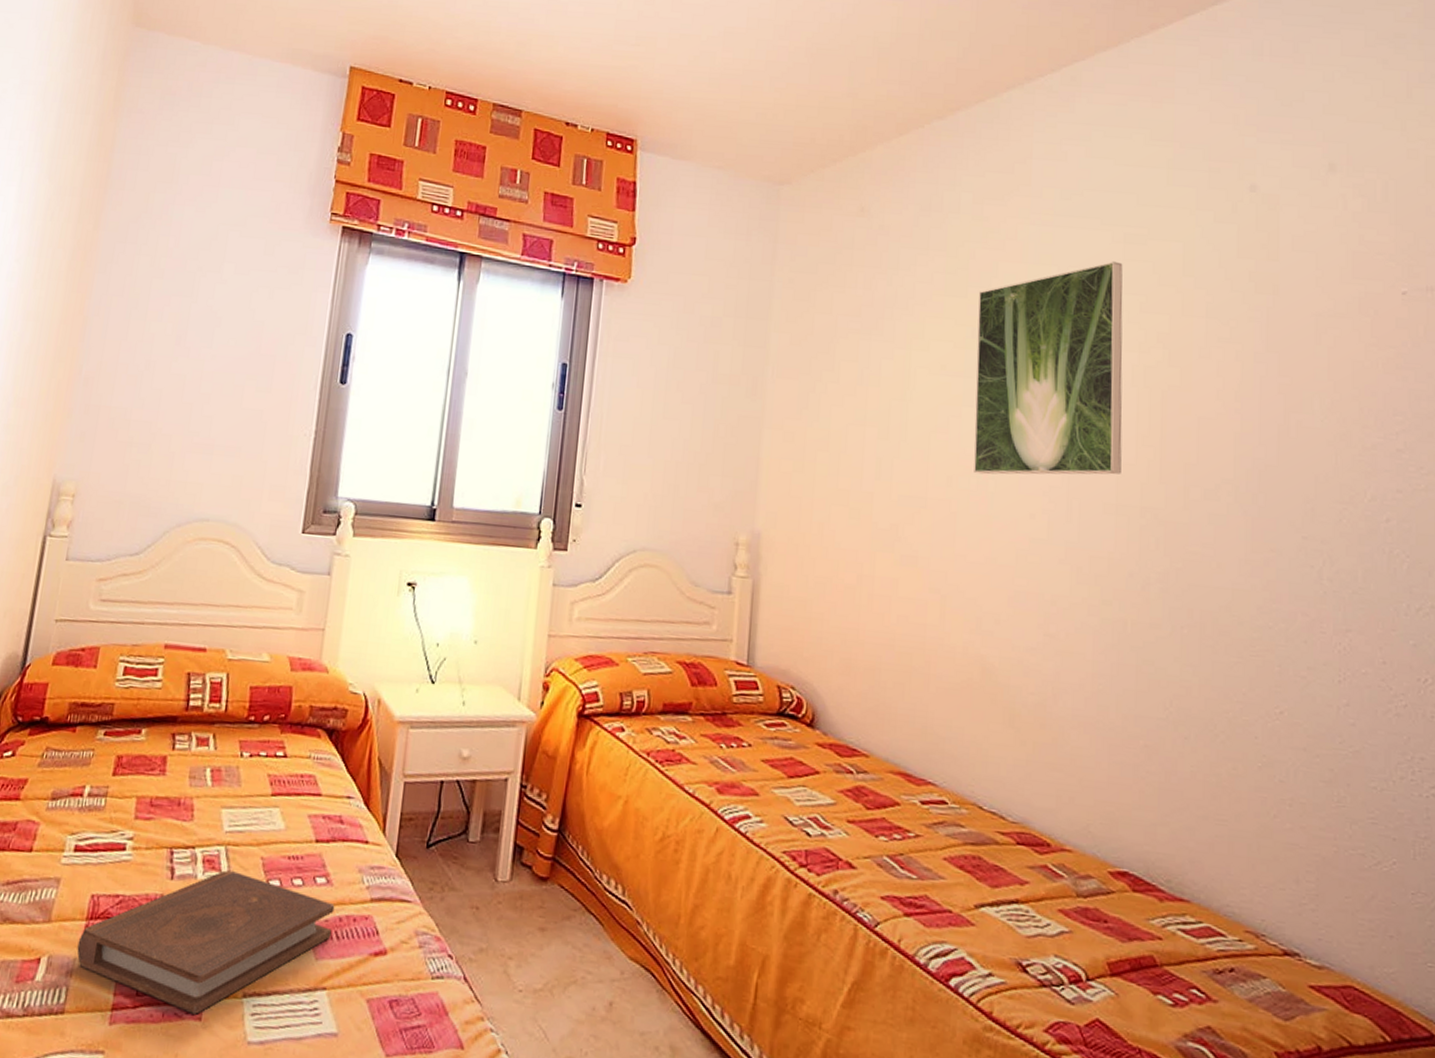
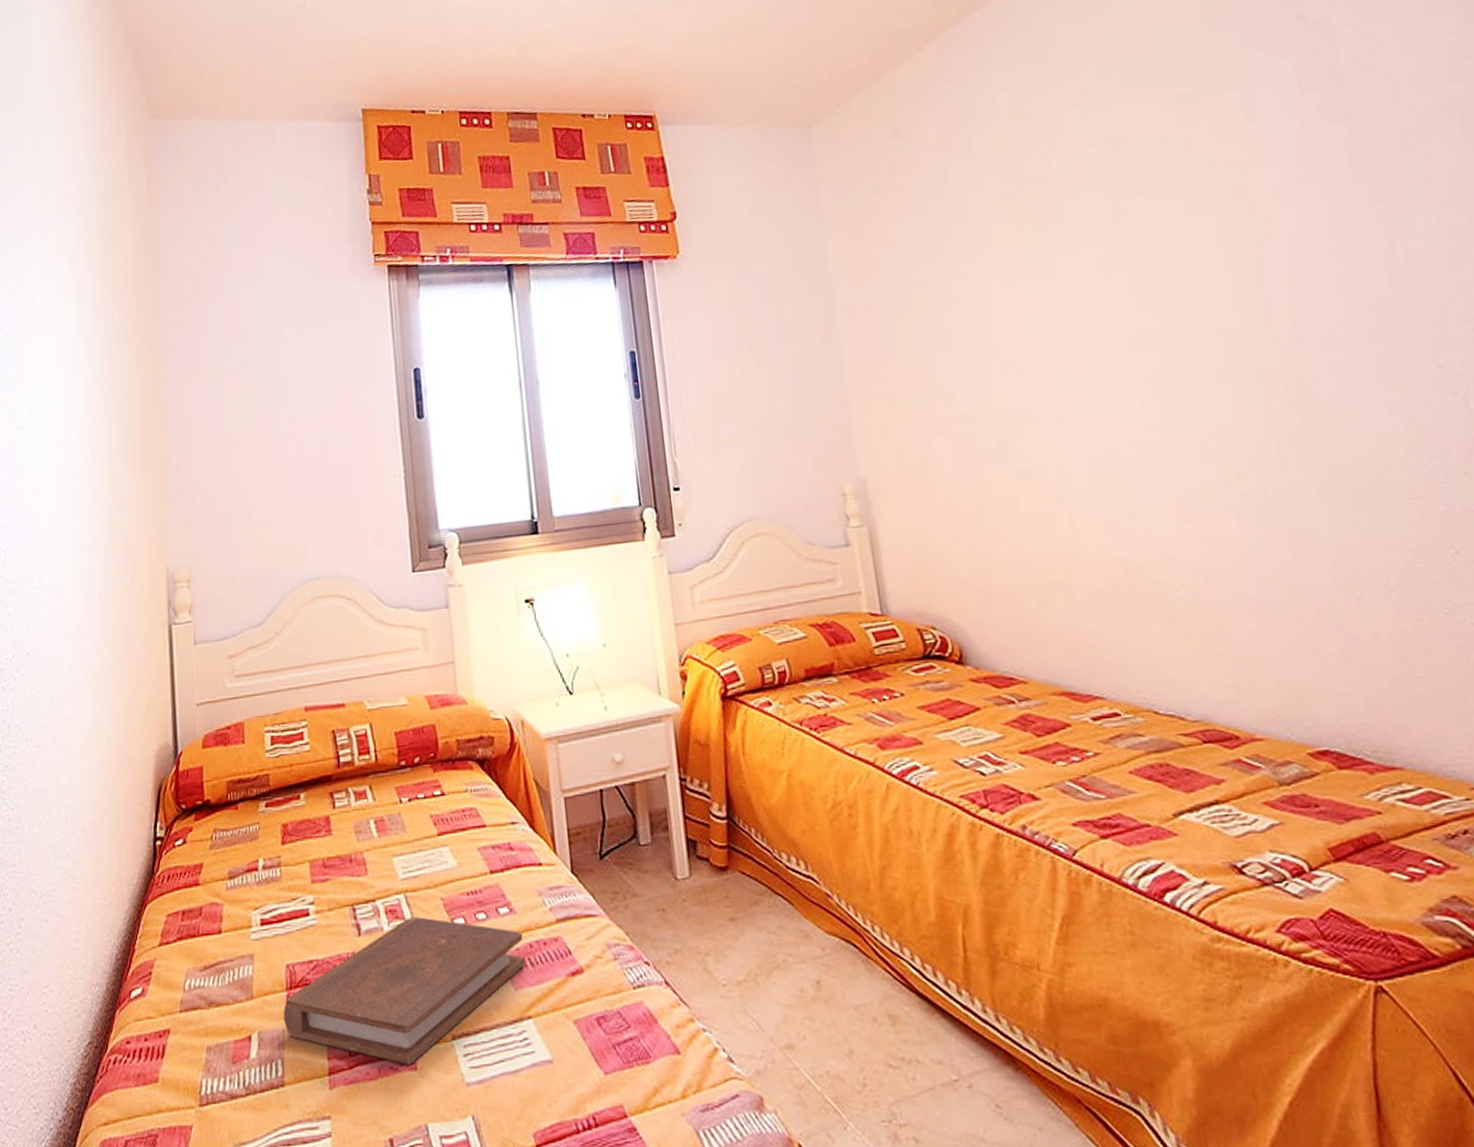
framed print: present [973,261,1123,475] -> none [1035,125,1227,373]

